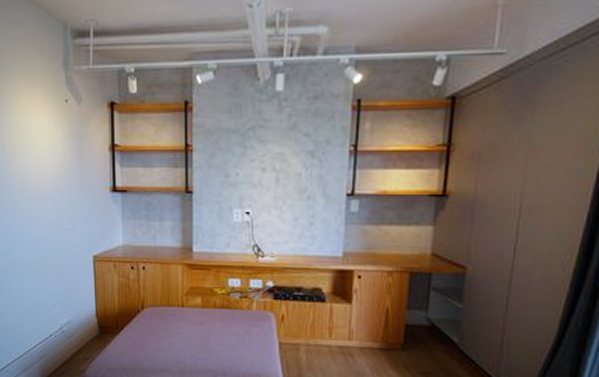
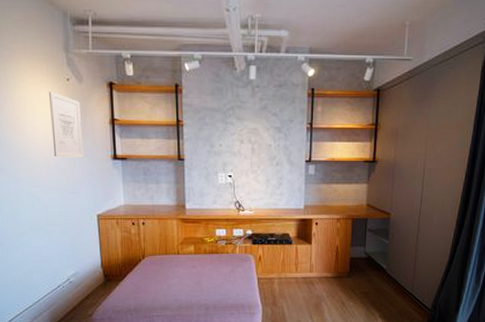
wall art: none [47,115,80,190] -> present [49,92,83,158]

